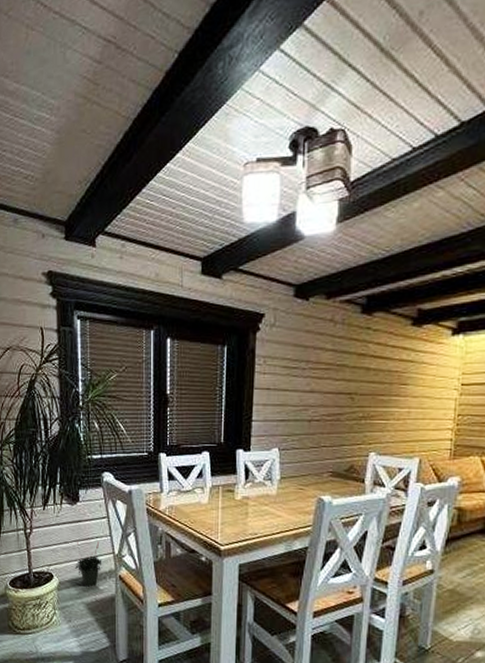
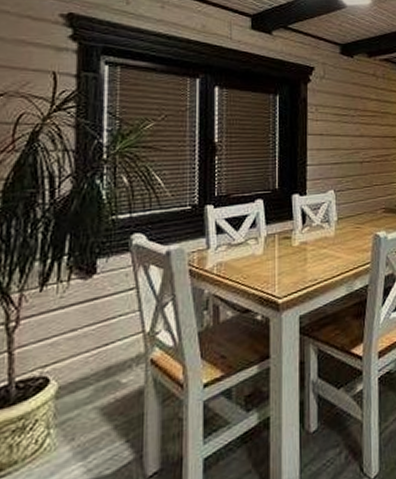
potted plant: present [75,541,102,587] -> none [86,320,127,385]

